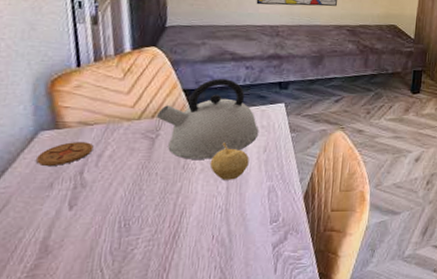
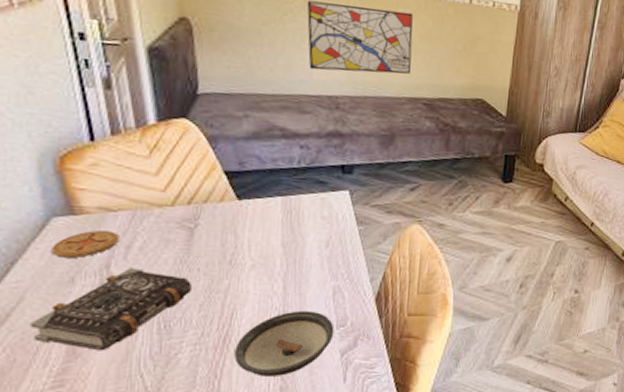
book: none [11,174,150,248] -> present [29,268,192,351]
kettle: present [156,78,259,159] -> none [193,158,320,254]
saucer: none [182,208,268,269] -> present [234,311,334,377]
fruit: present [209,143,249,180] -> none [261,235,309,278]

